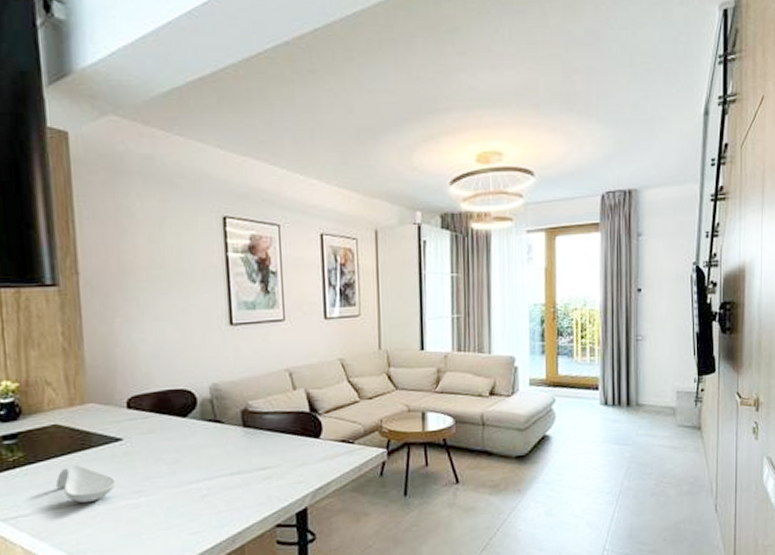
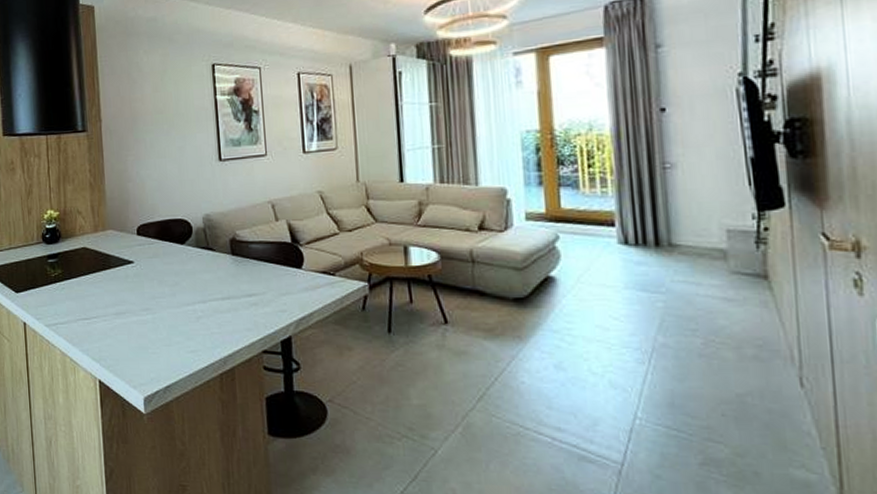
spoon rest: present [55,465,116,504] -> none [84,283,129,317]

